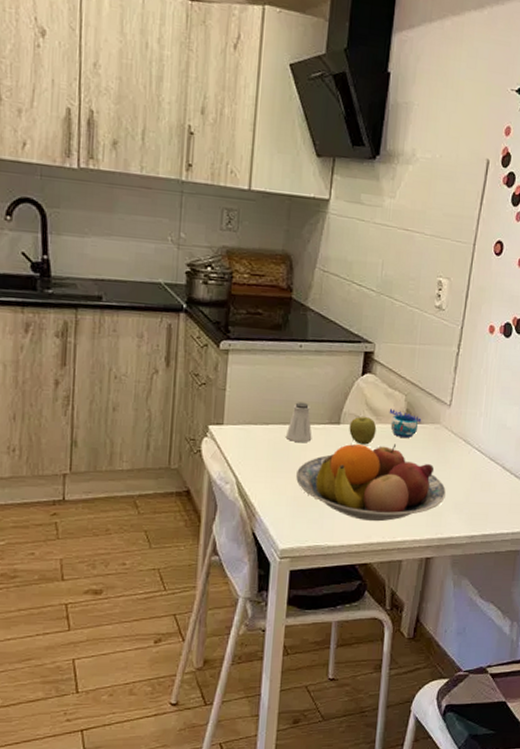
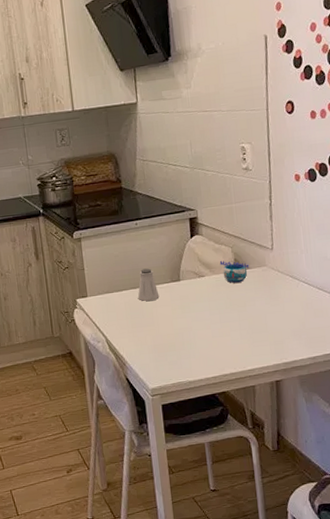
fruit bowl: present [296,444,446,522] -> none [152,289,283,357]
apple: present [349,417,377,445] -> none [188,271,212,295]

